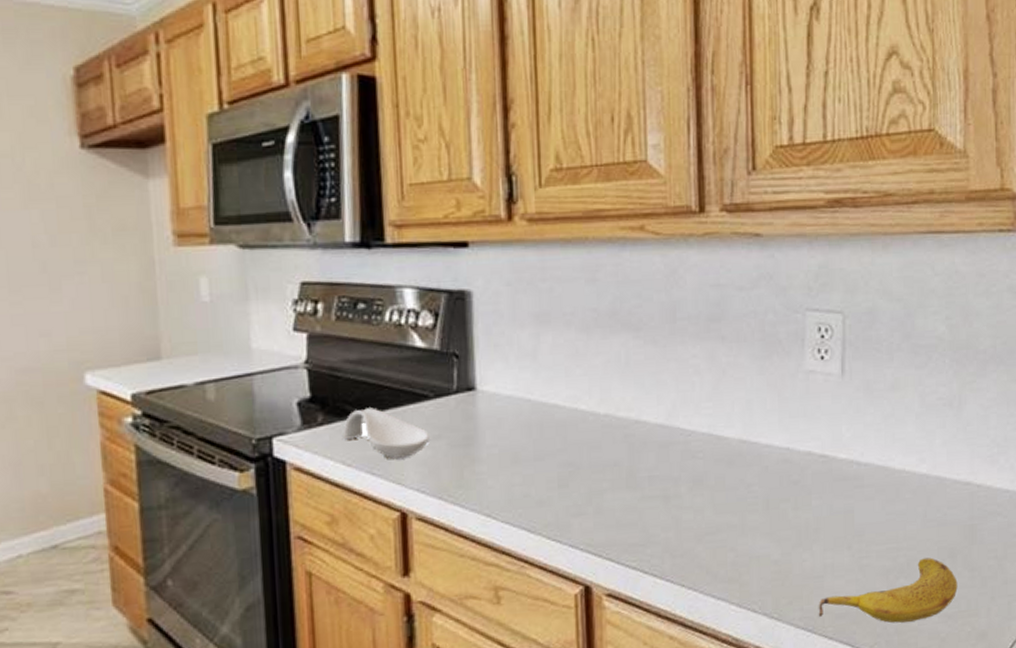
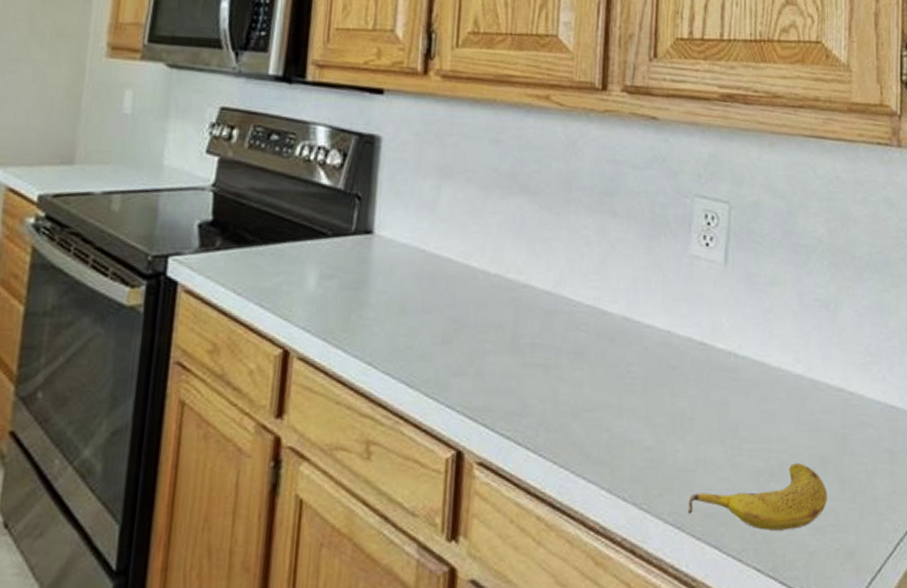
spoon rest: present [342,408,430,459] -> none [237,238,322,293]

